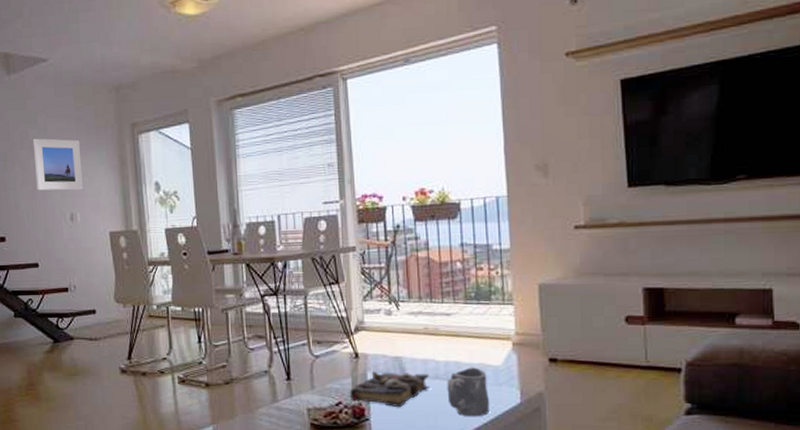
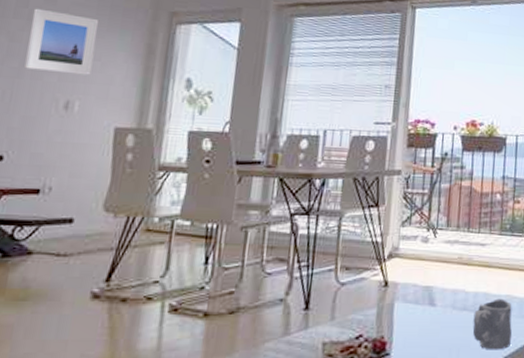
book: present [349,371,431,408] -> none [372,301,457,341]

